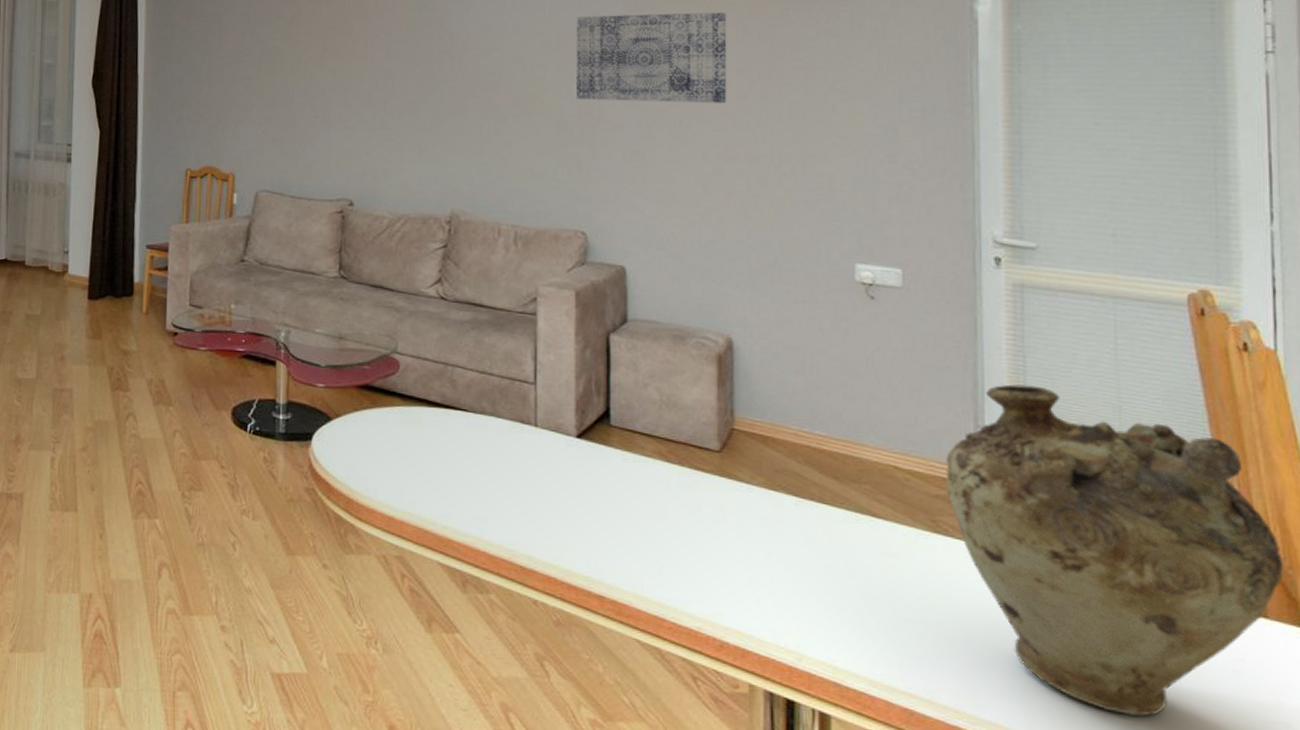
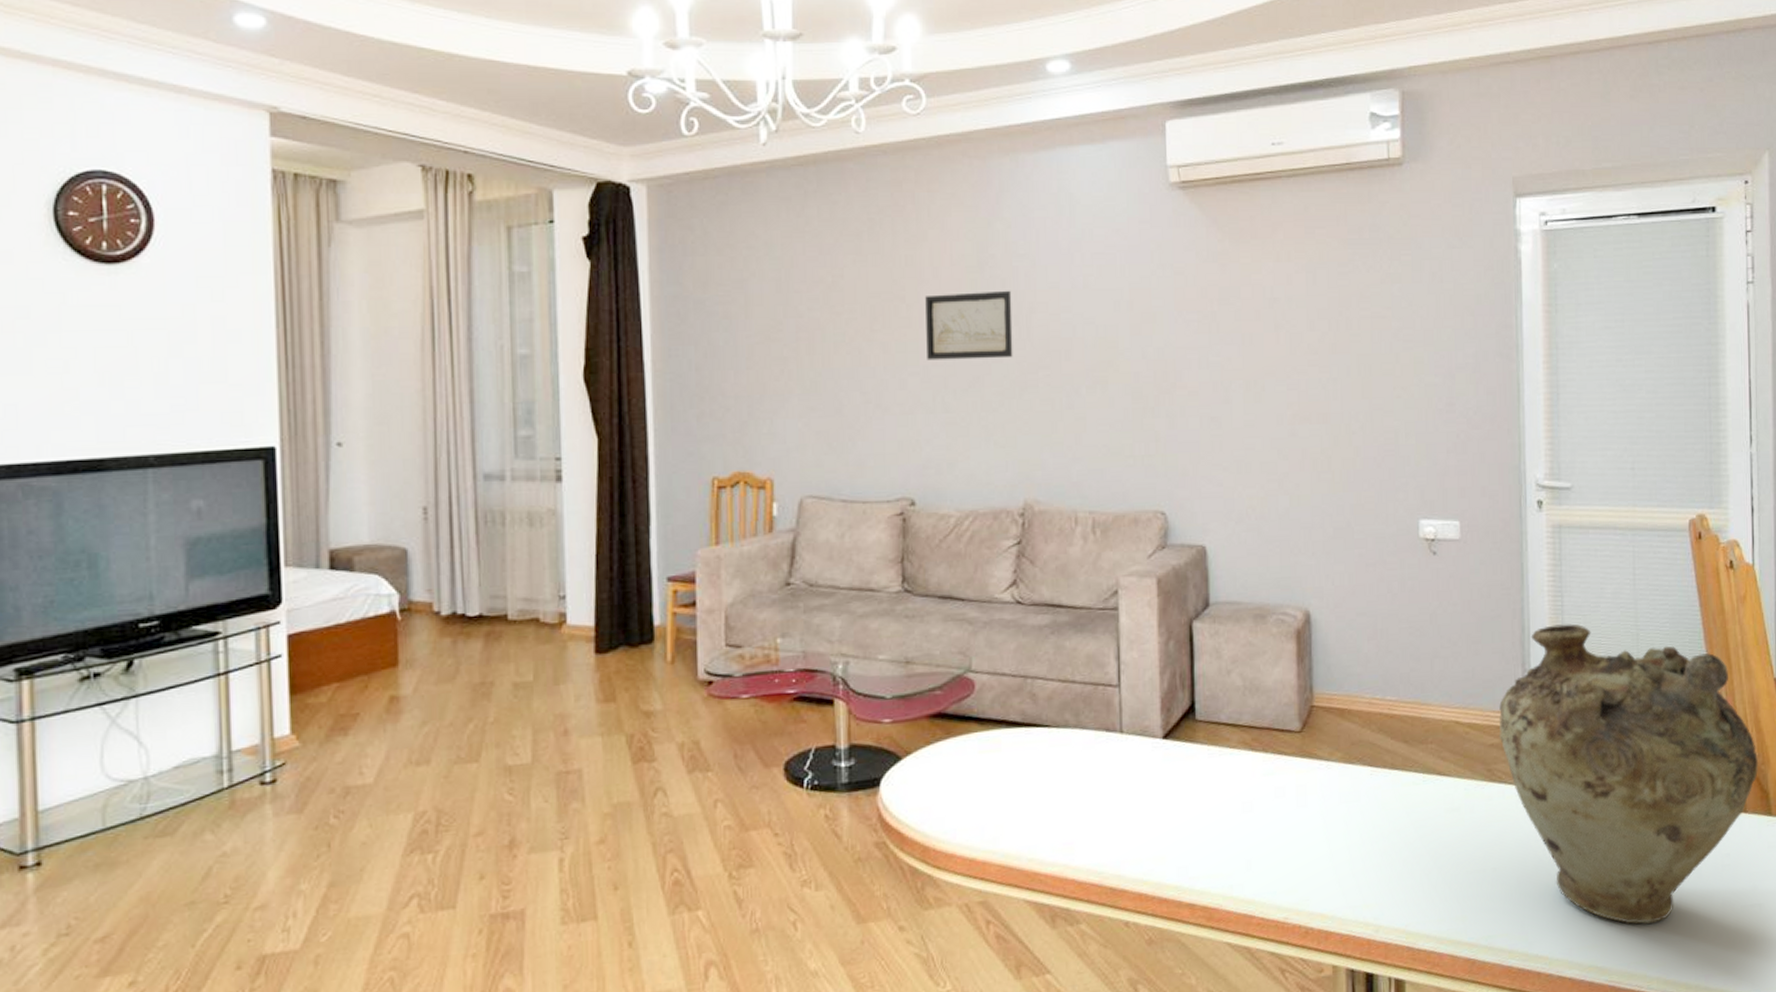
wall art: none [369,29,447,87] -> present [925,290,1013,361]
wall art: present [575,12,727,104] -> none [1148,259,1299,364]

